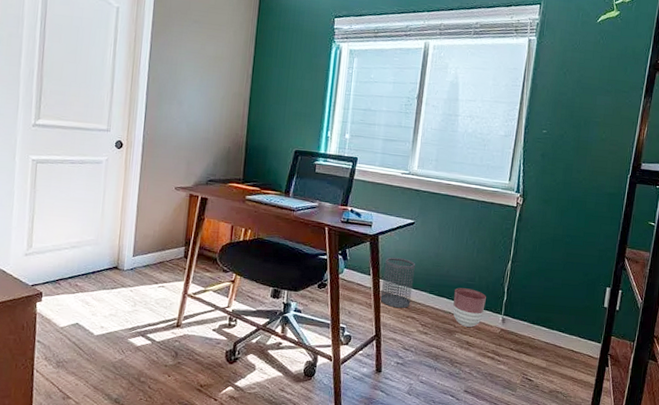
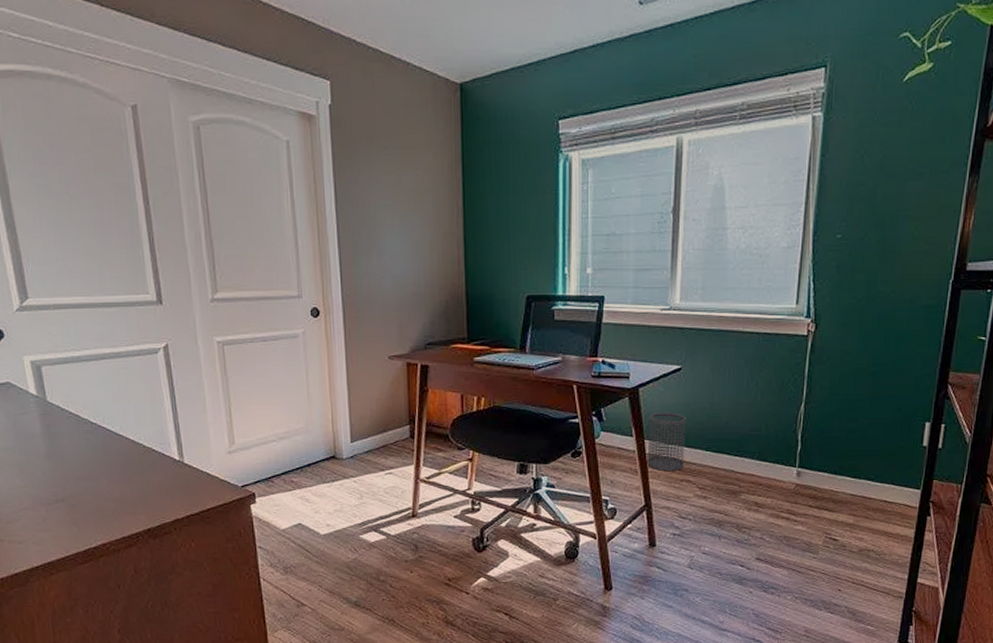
planter: present [453,287,486,327] -> none [736,440,776,485]

